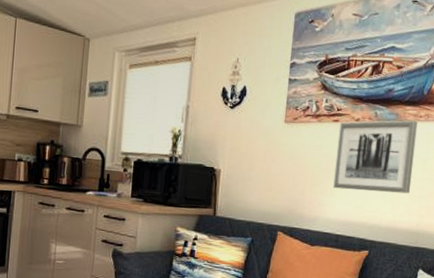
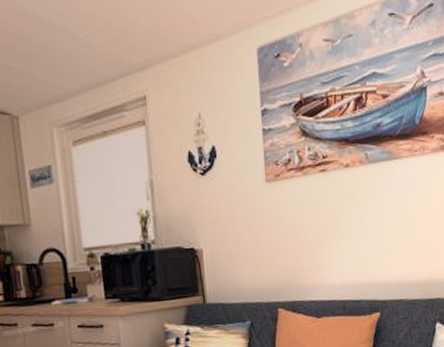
wall art: present [333,120,418,194] -> none [327,156,416,249]

